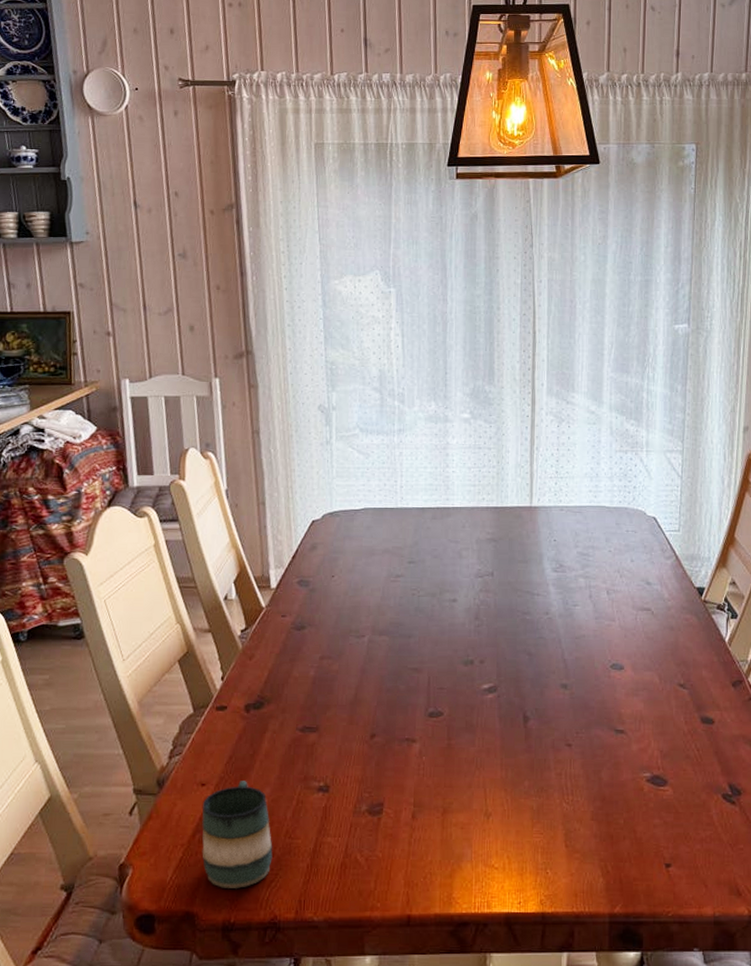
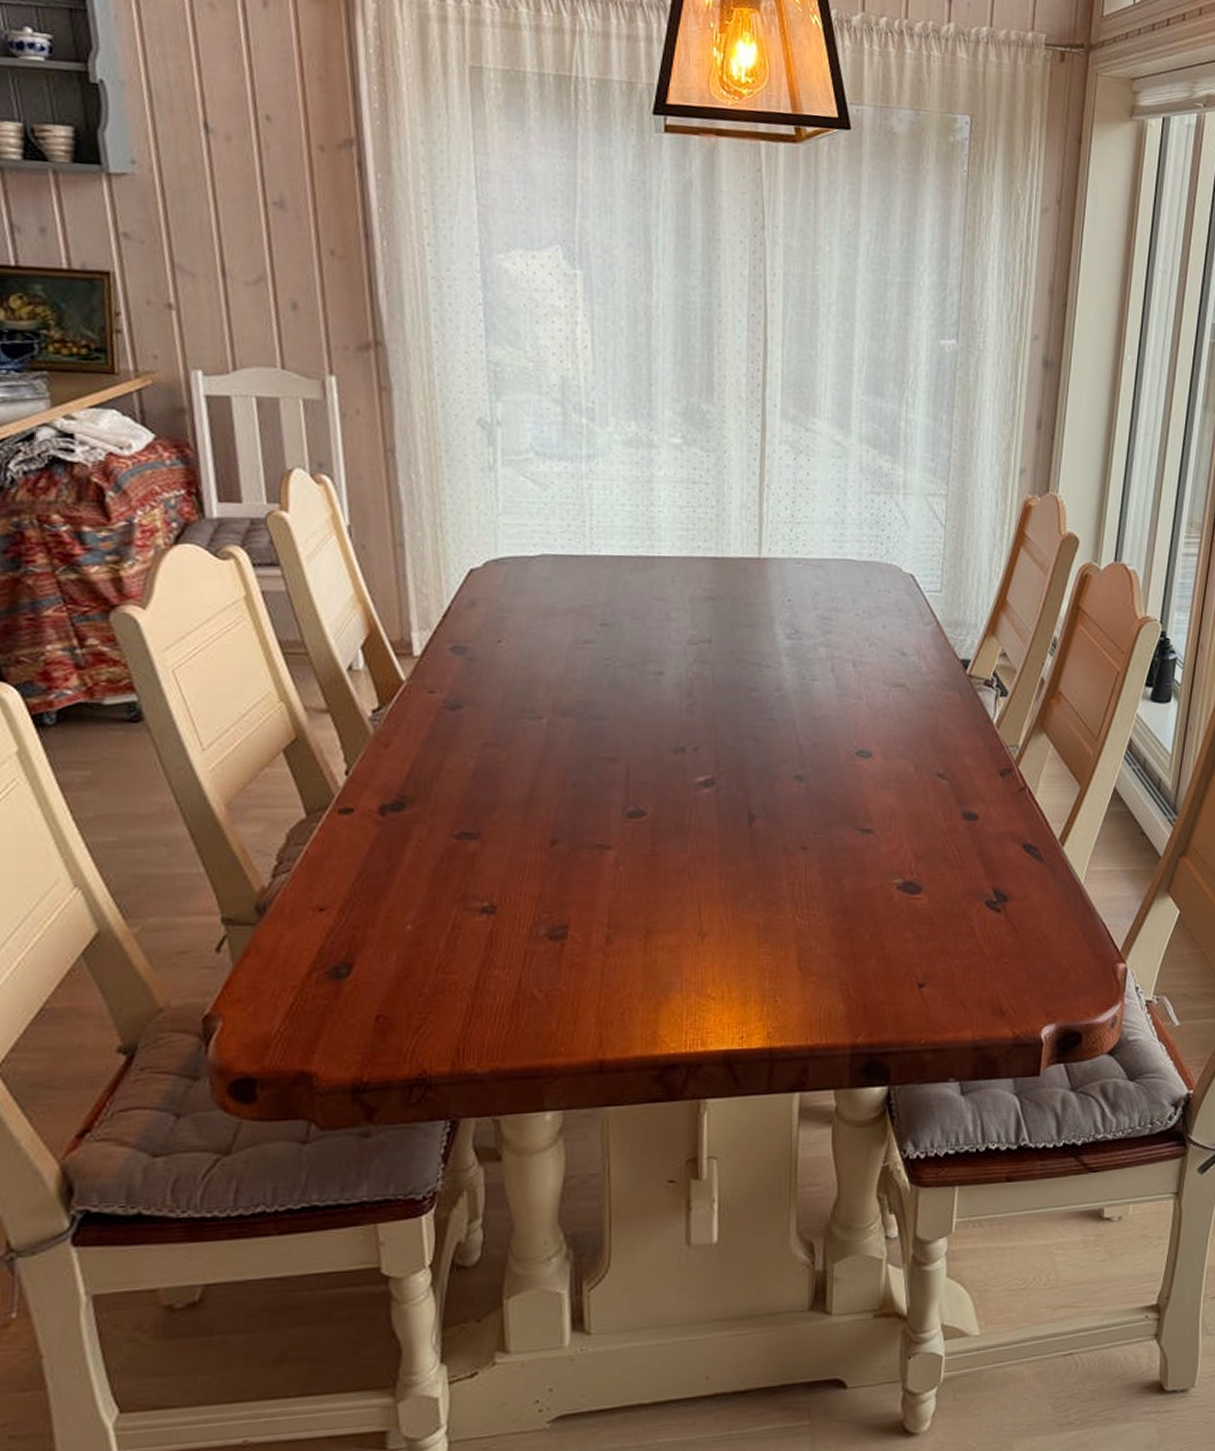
mug: present [202,781,273,888] -> none [321,903,420,1040]

